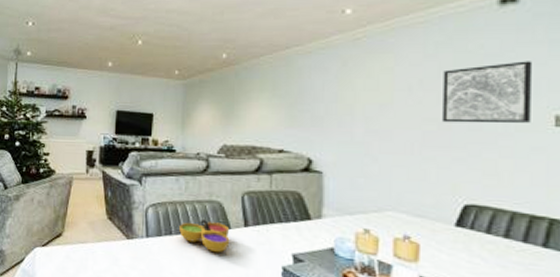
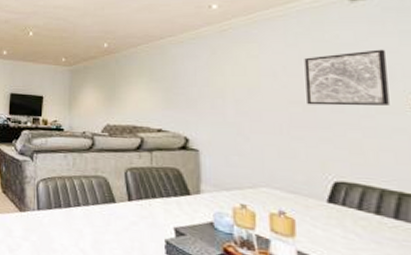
decorative bowl: present [179,219,230,253] -> none [68,193,115,226]

